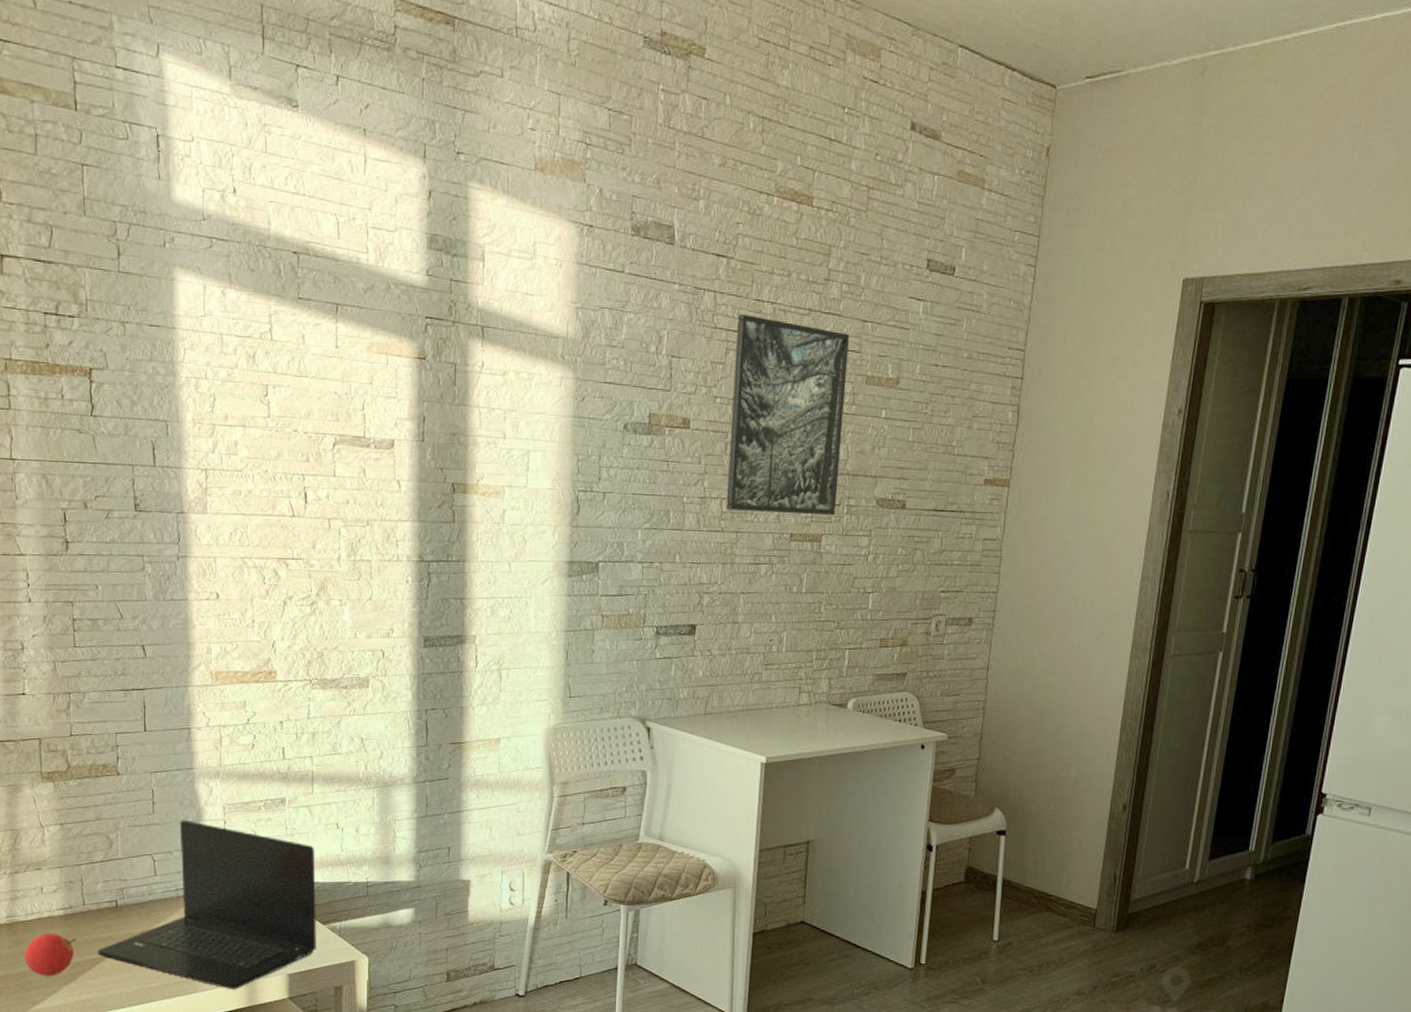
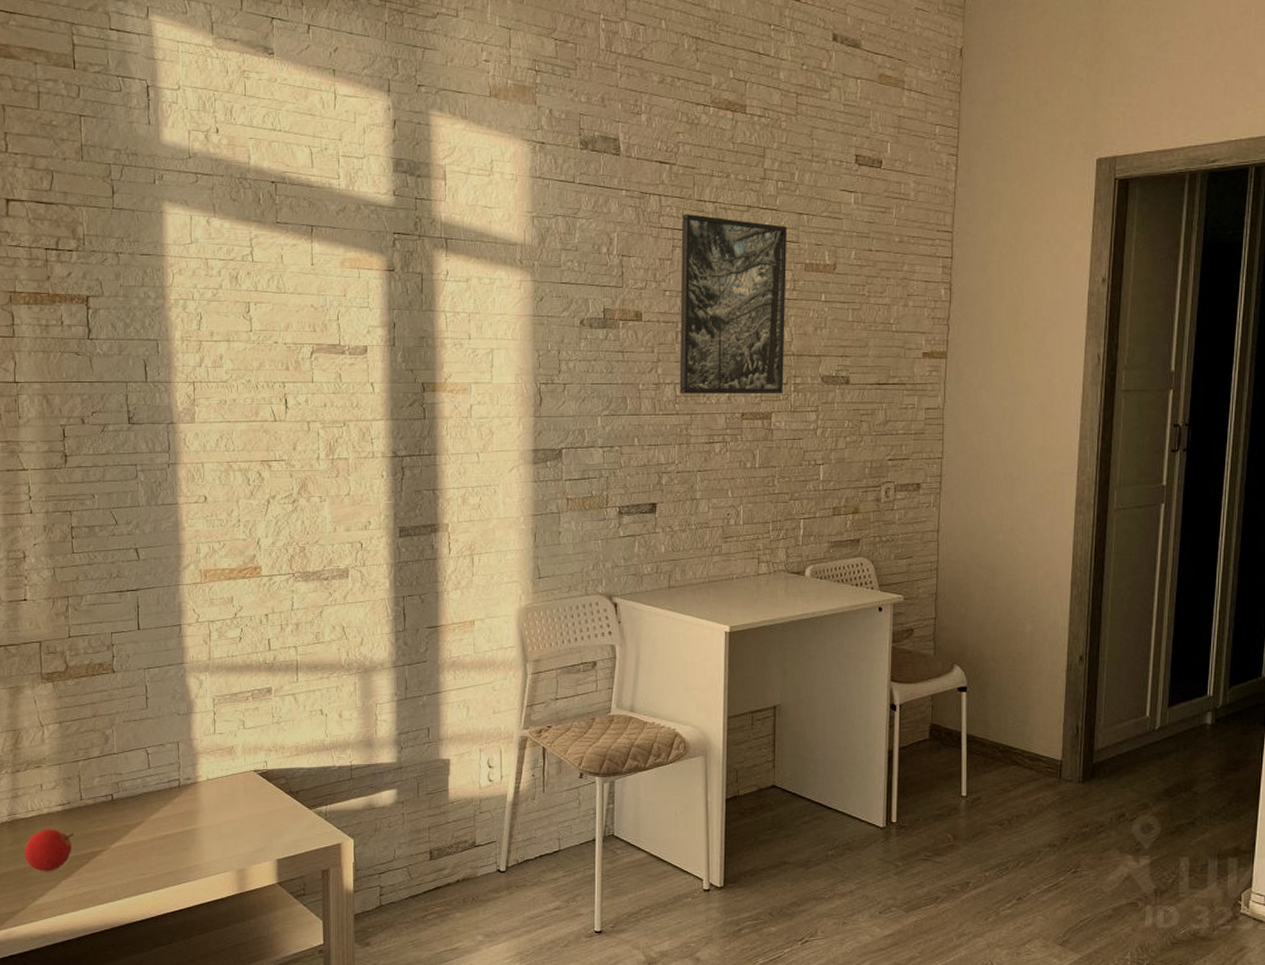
laptop: present [97,820,316,990] -> none [94,713,303,877]

